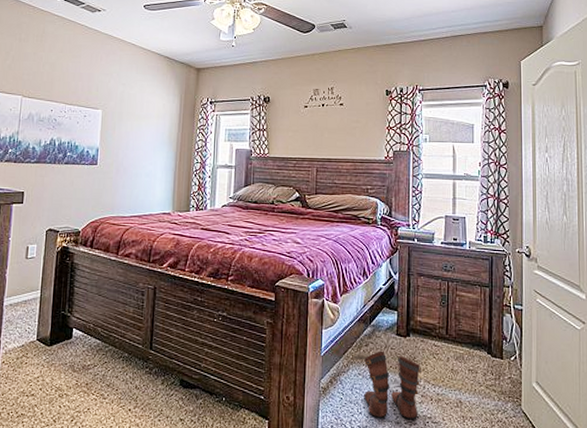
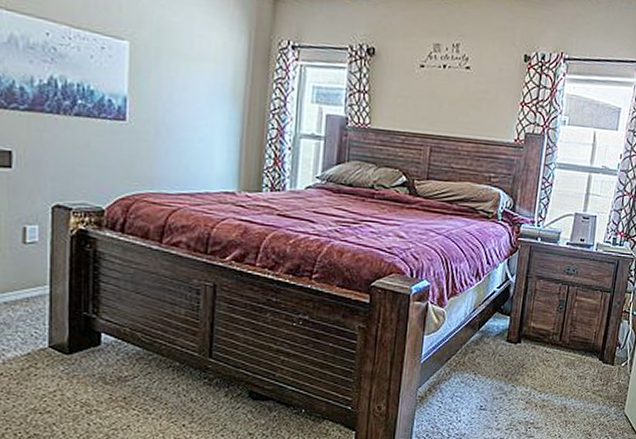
boots: present [352,350,421,420] -> none [455,357,529,426]

